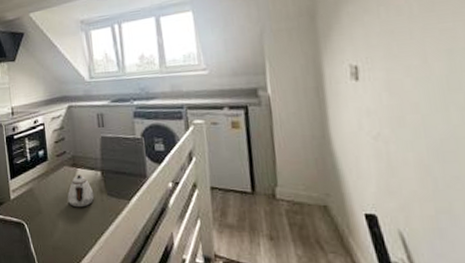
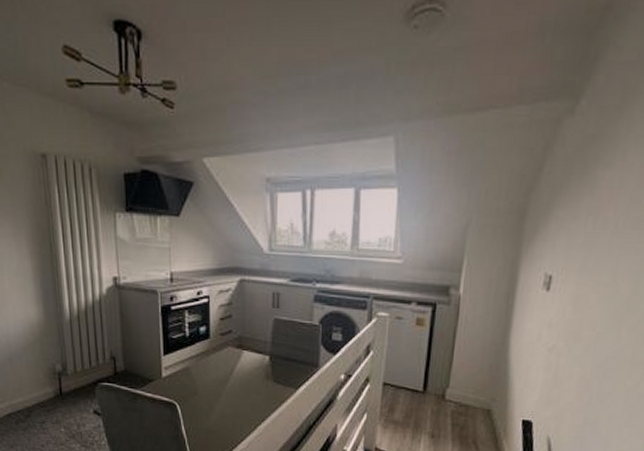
teapot: present [68,175,94,208] -> none [229,357,259,392]

